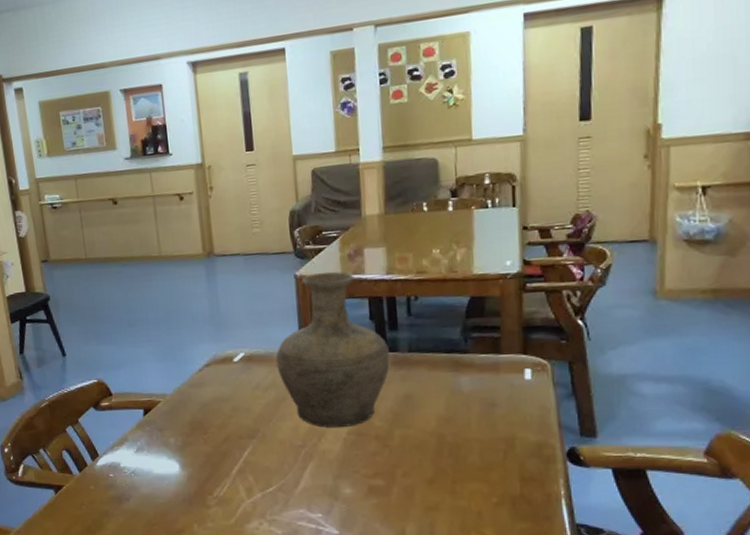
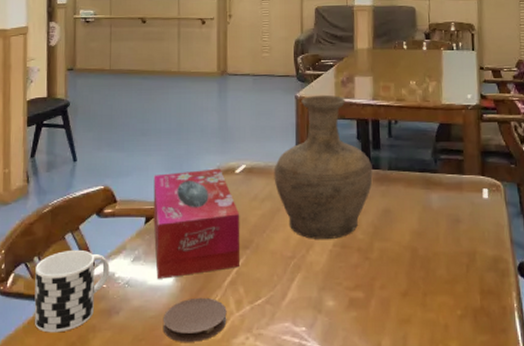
cup: none [42,441,115,518] -> present [34,249,110,333]
tissue box: none [146,357,246,468] -> present [153,168,240,279]
coaster: none [173,485,239,527] -> present [162,297,227,342]

